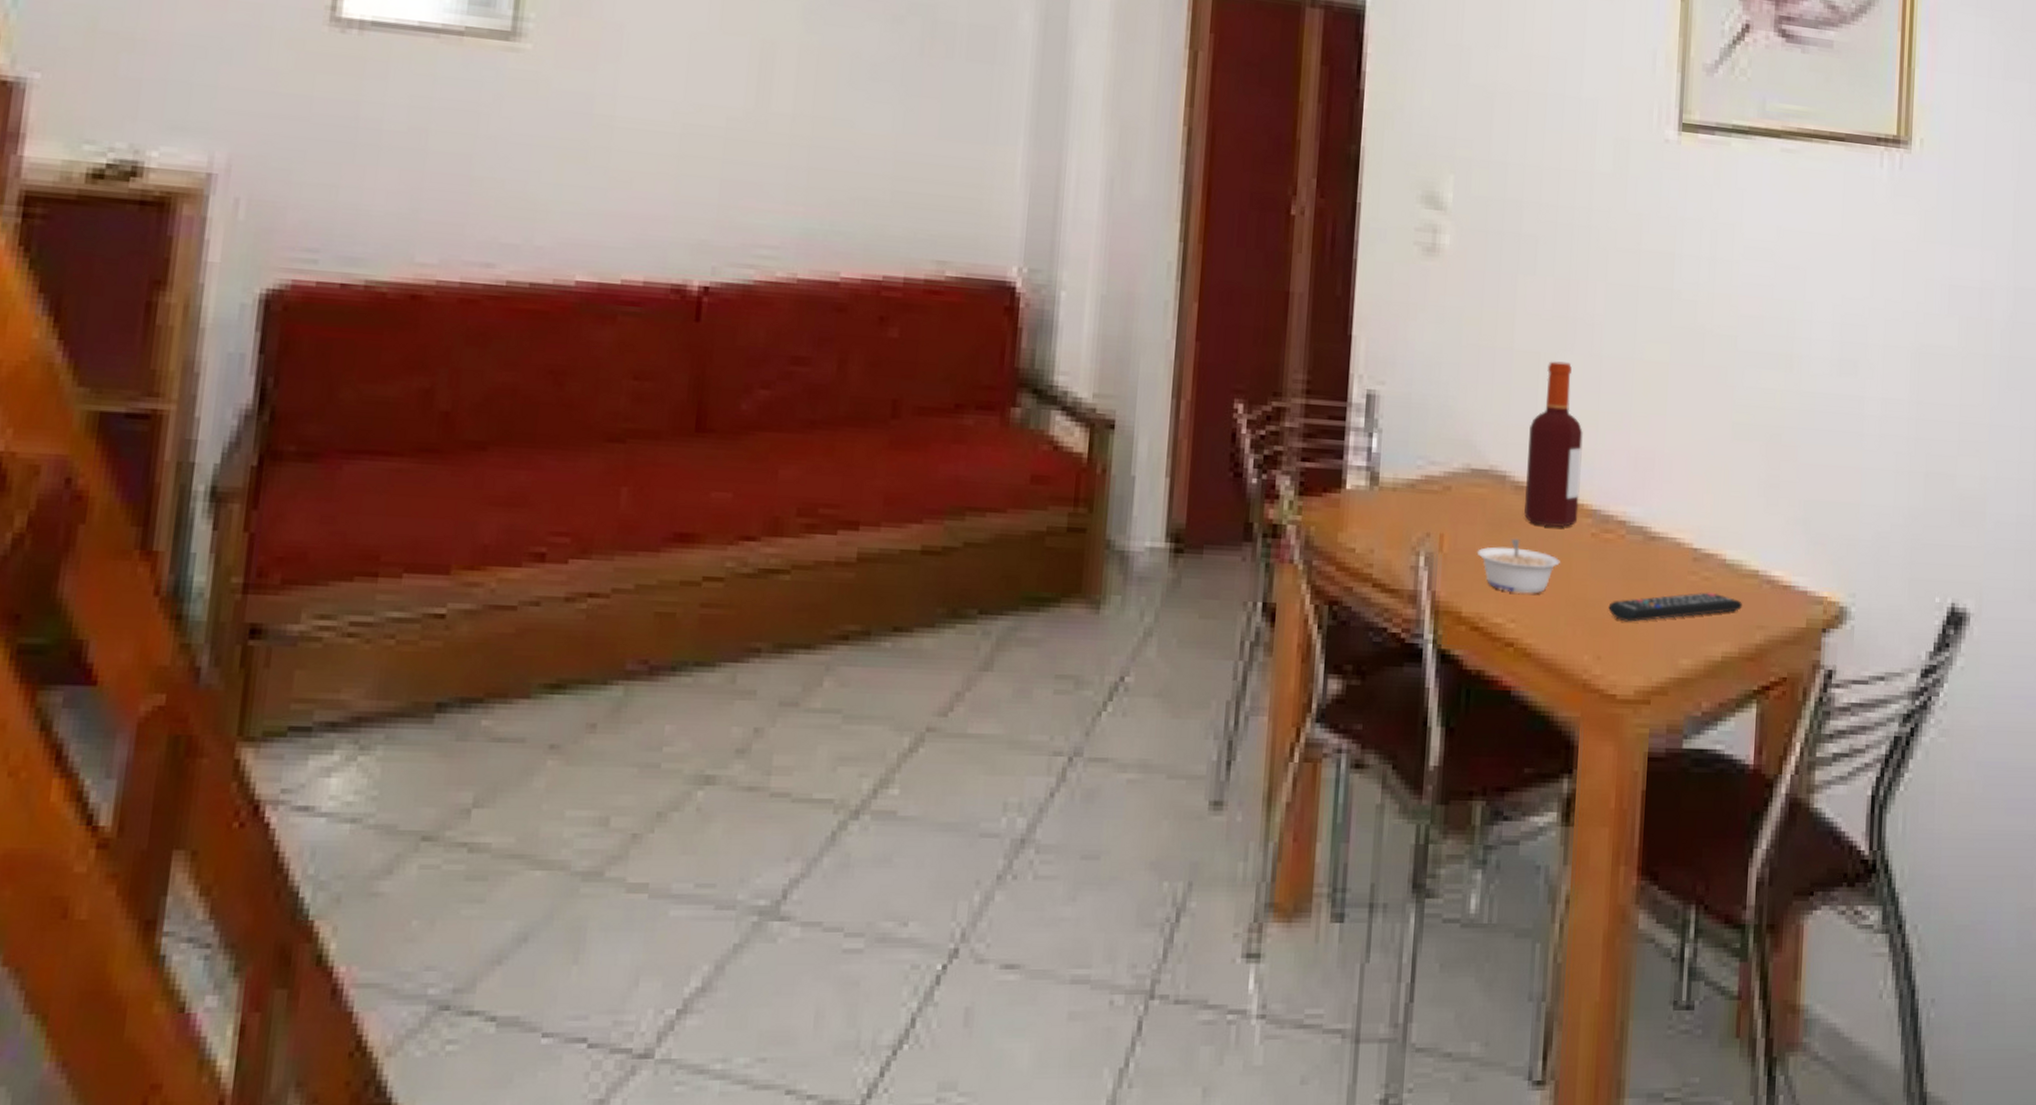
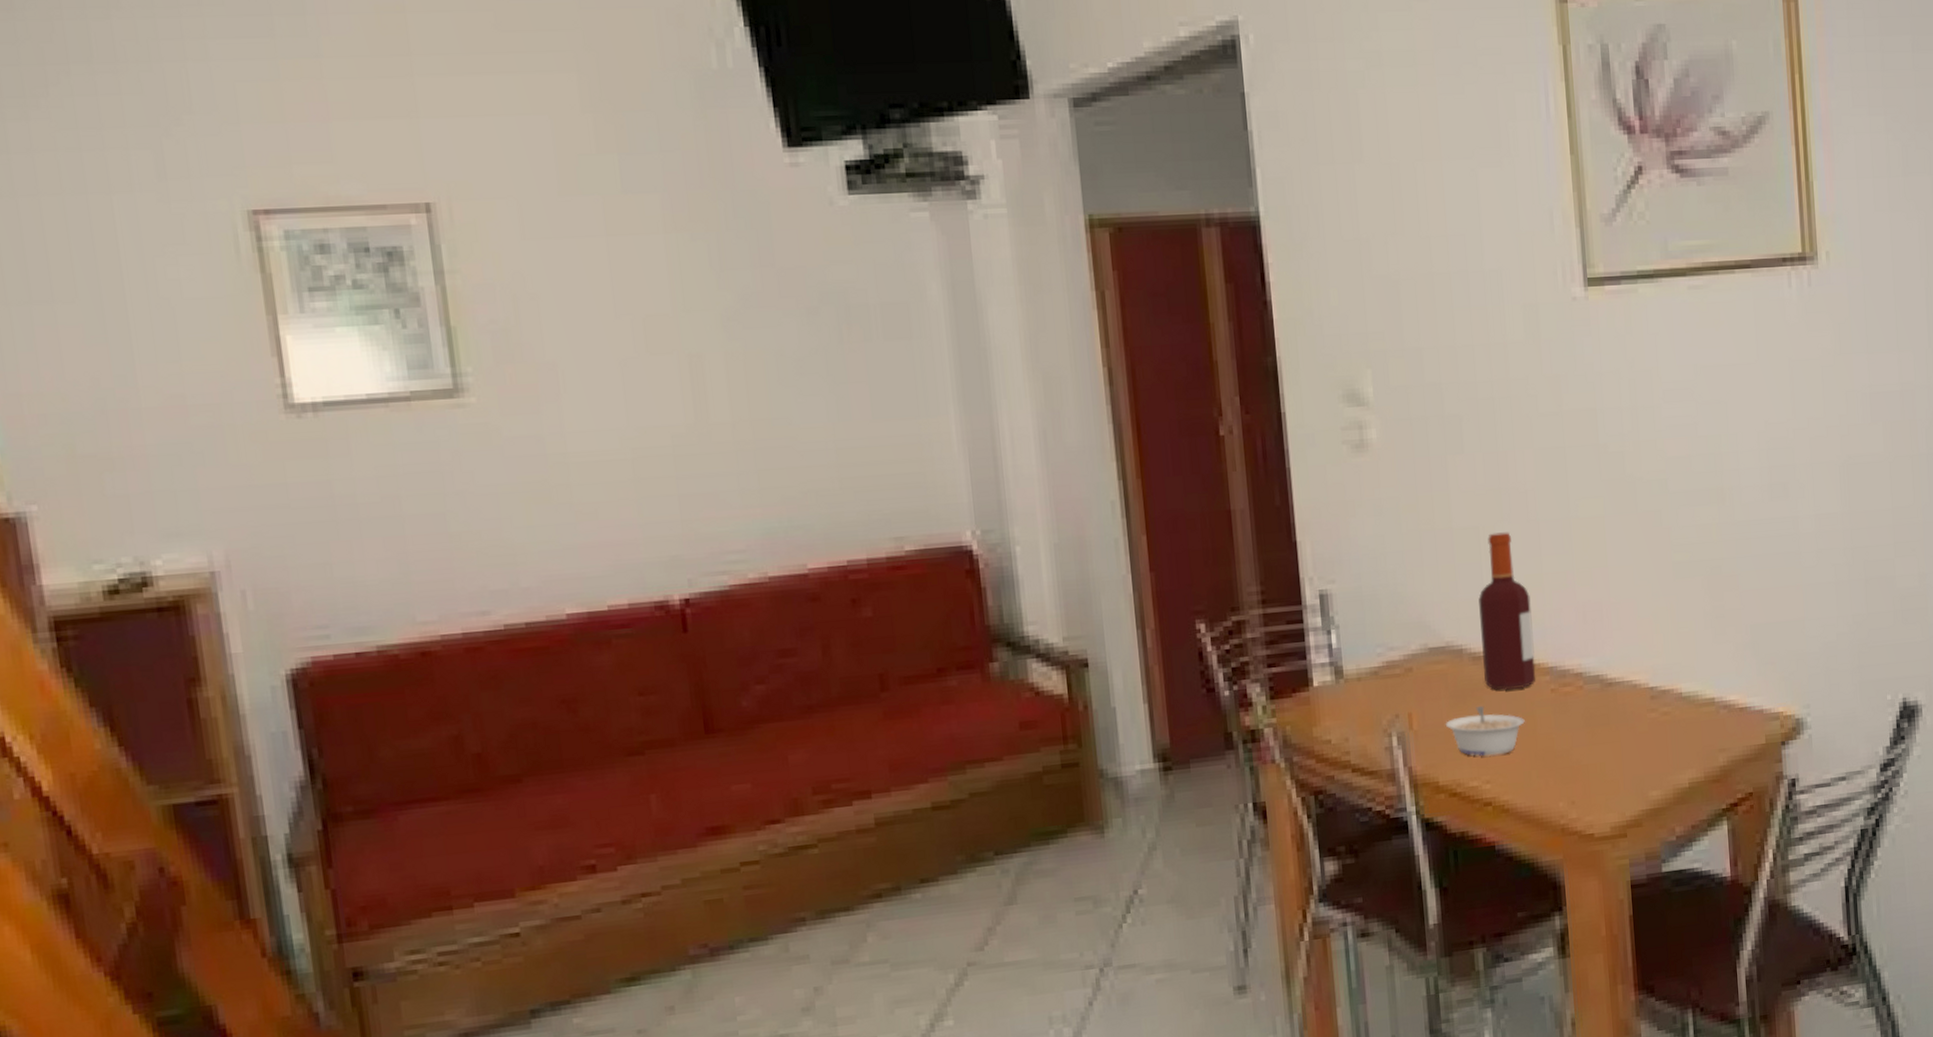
remote control: present [1608,592,1742,622] -> none [1576,725,1703,766]

